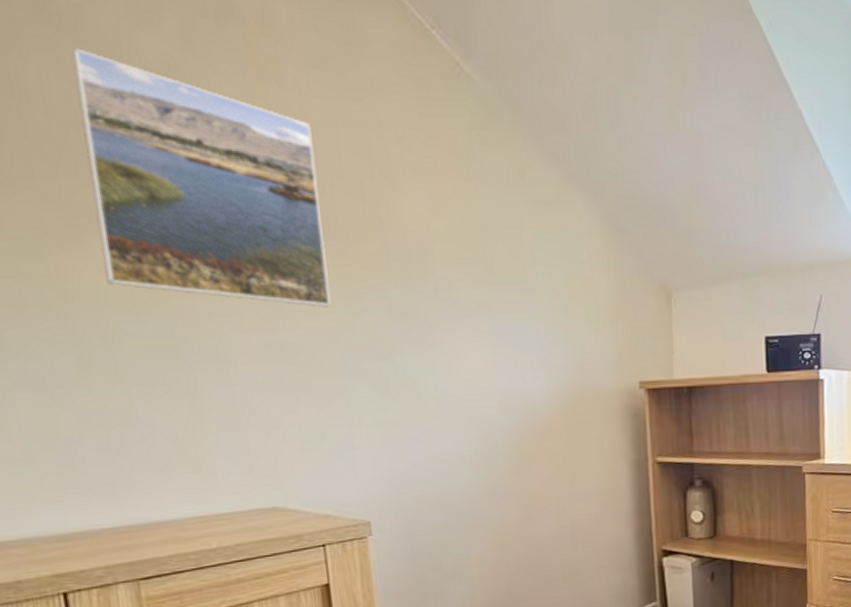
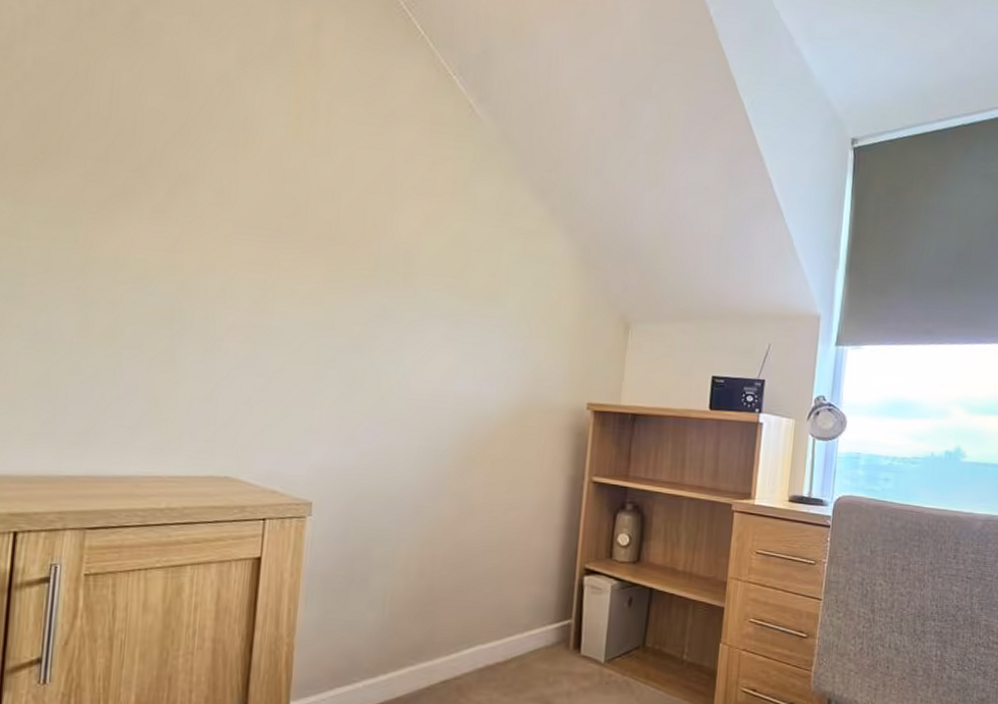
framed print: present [72,48,332,308] -> none [125,57,333,300]

